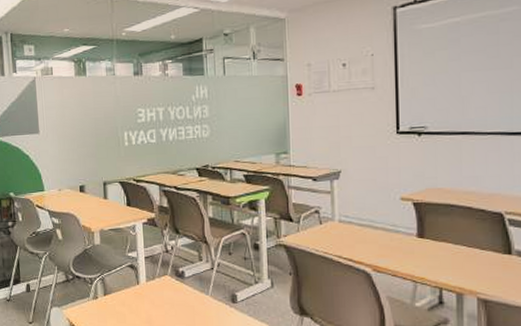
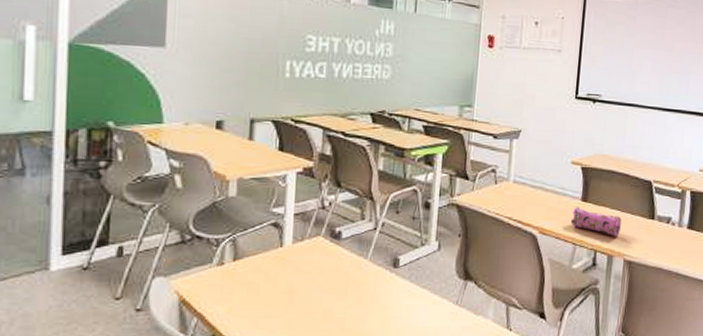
pencil case: none [407,242,470,274] -> present [570,206,622,237]

